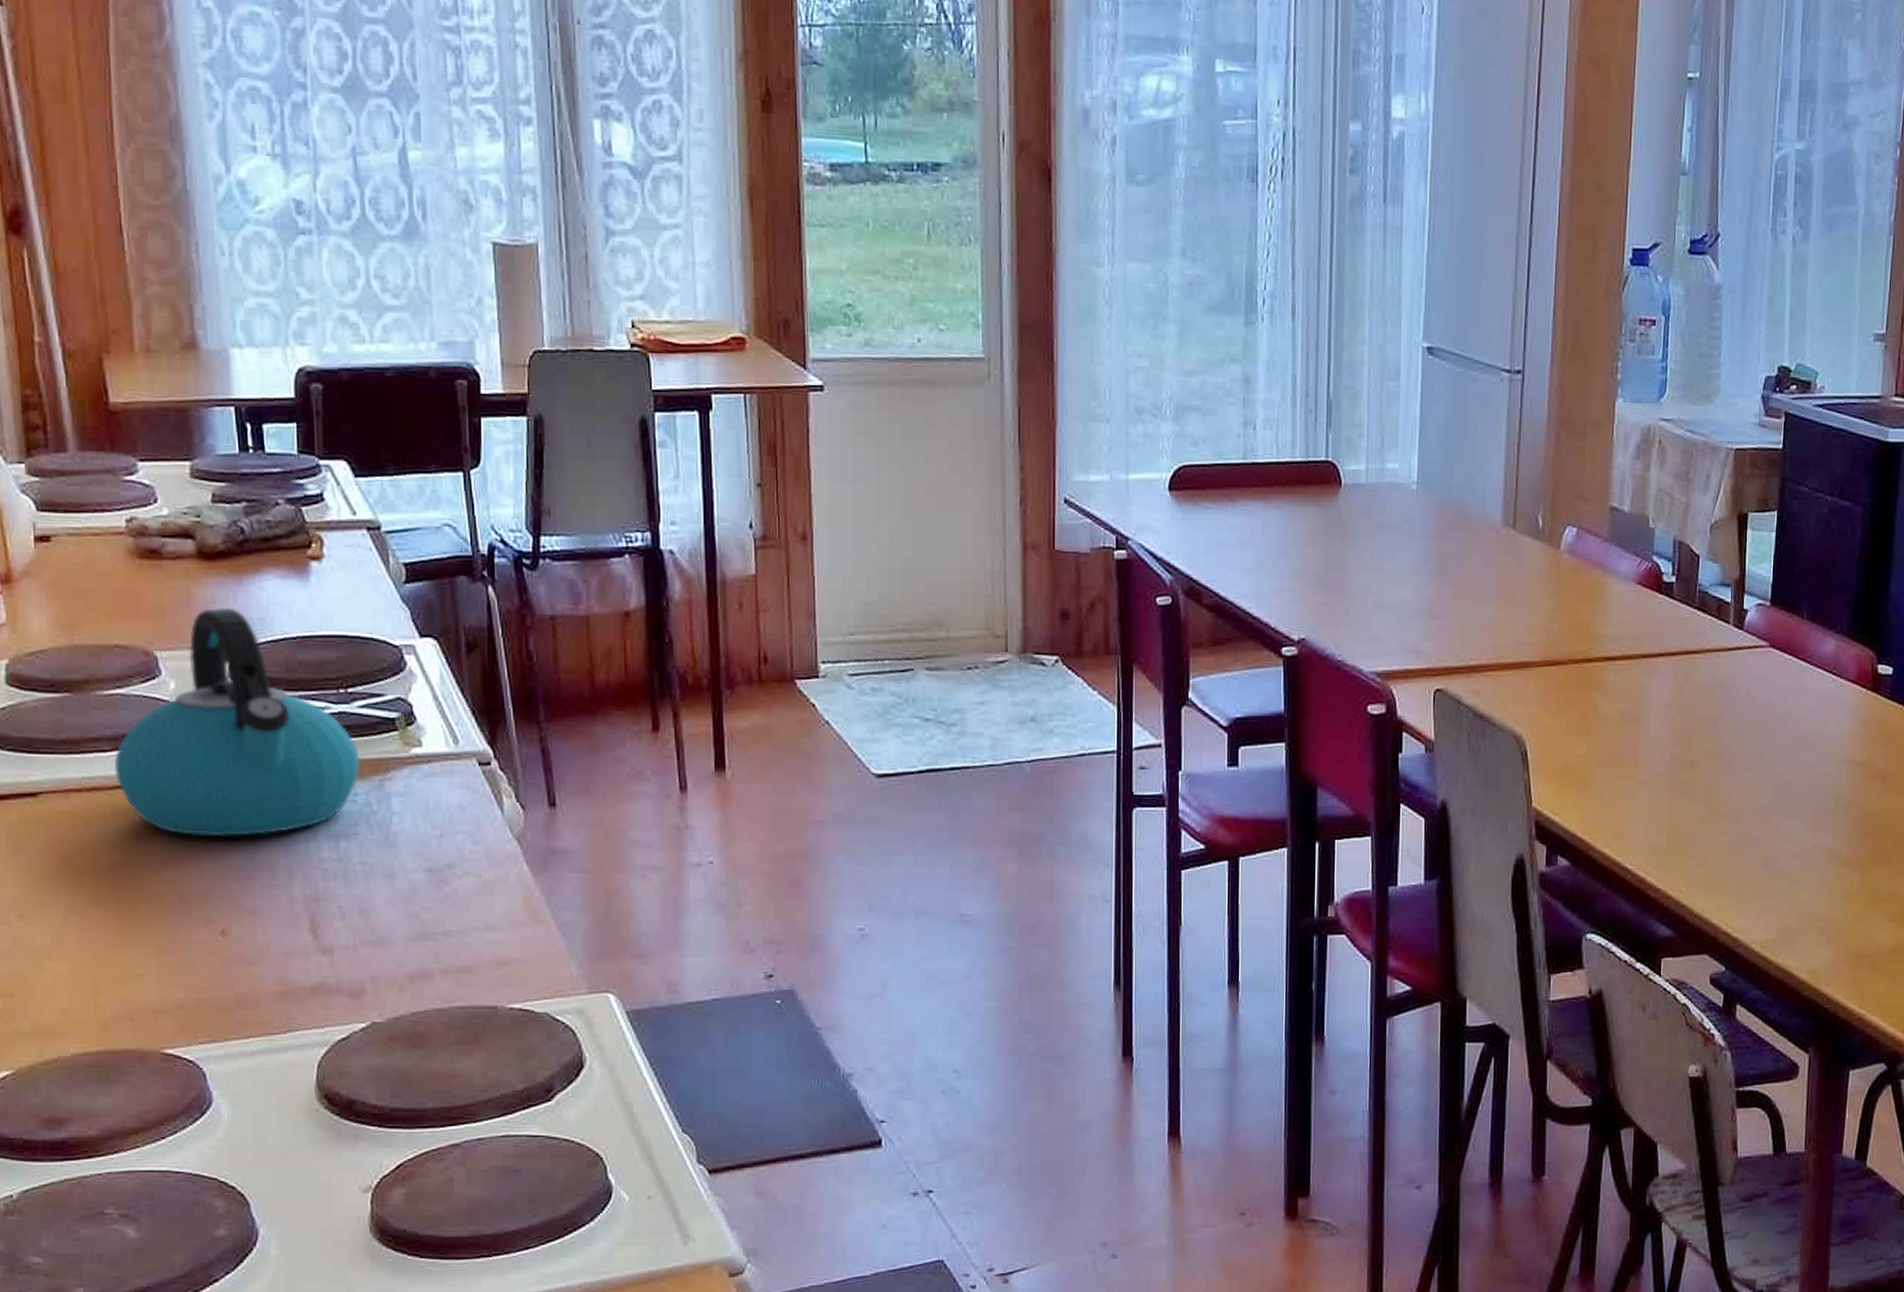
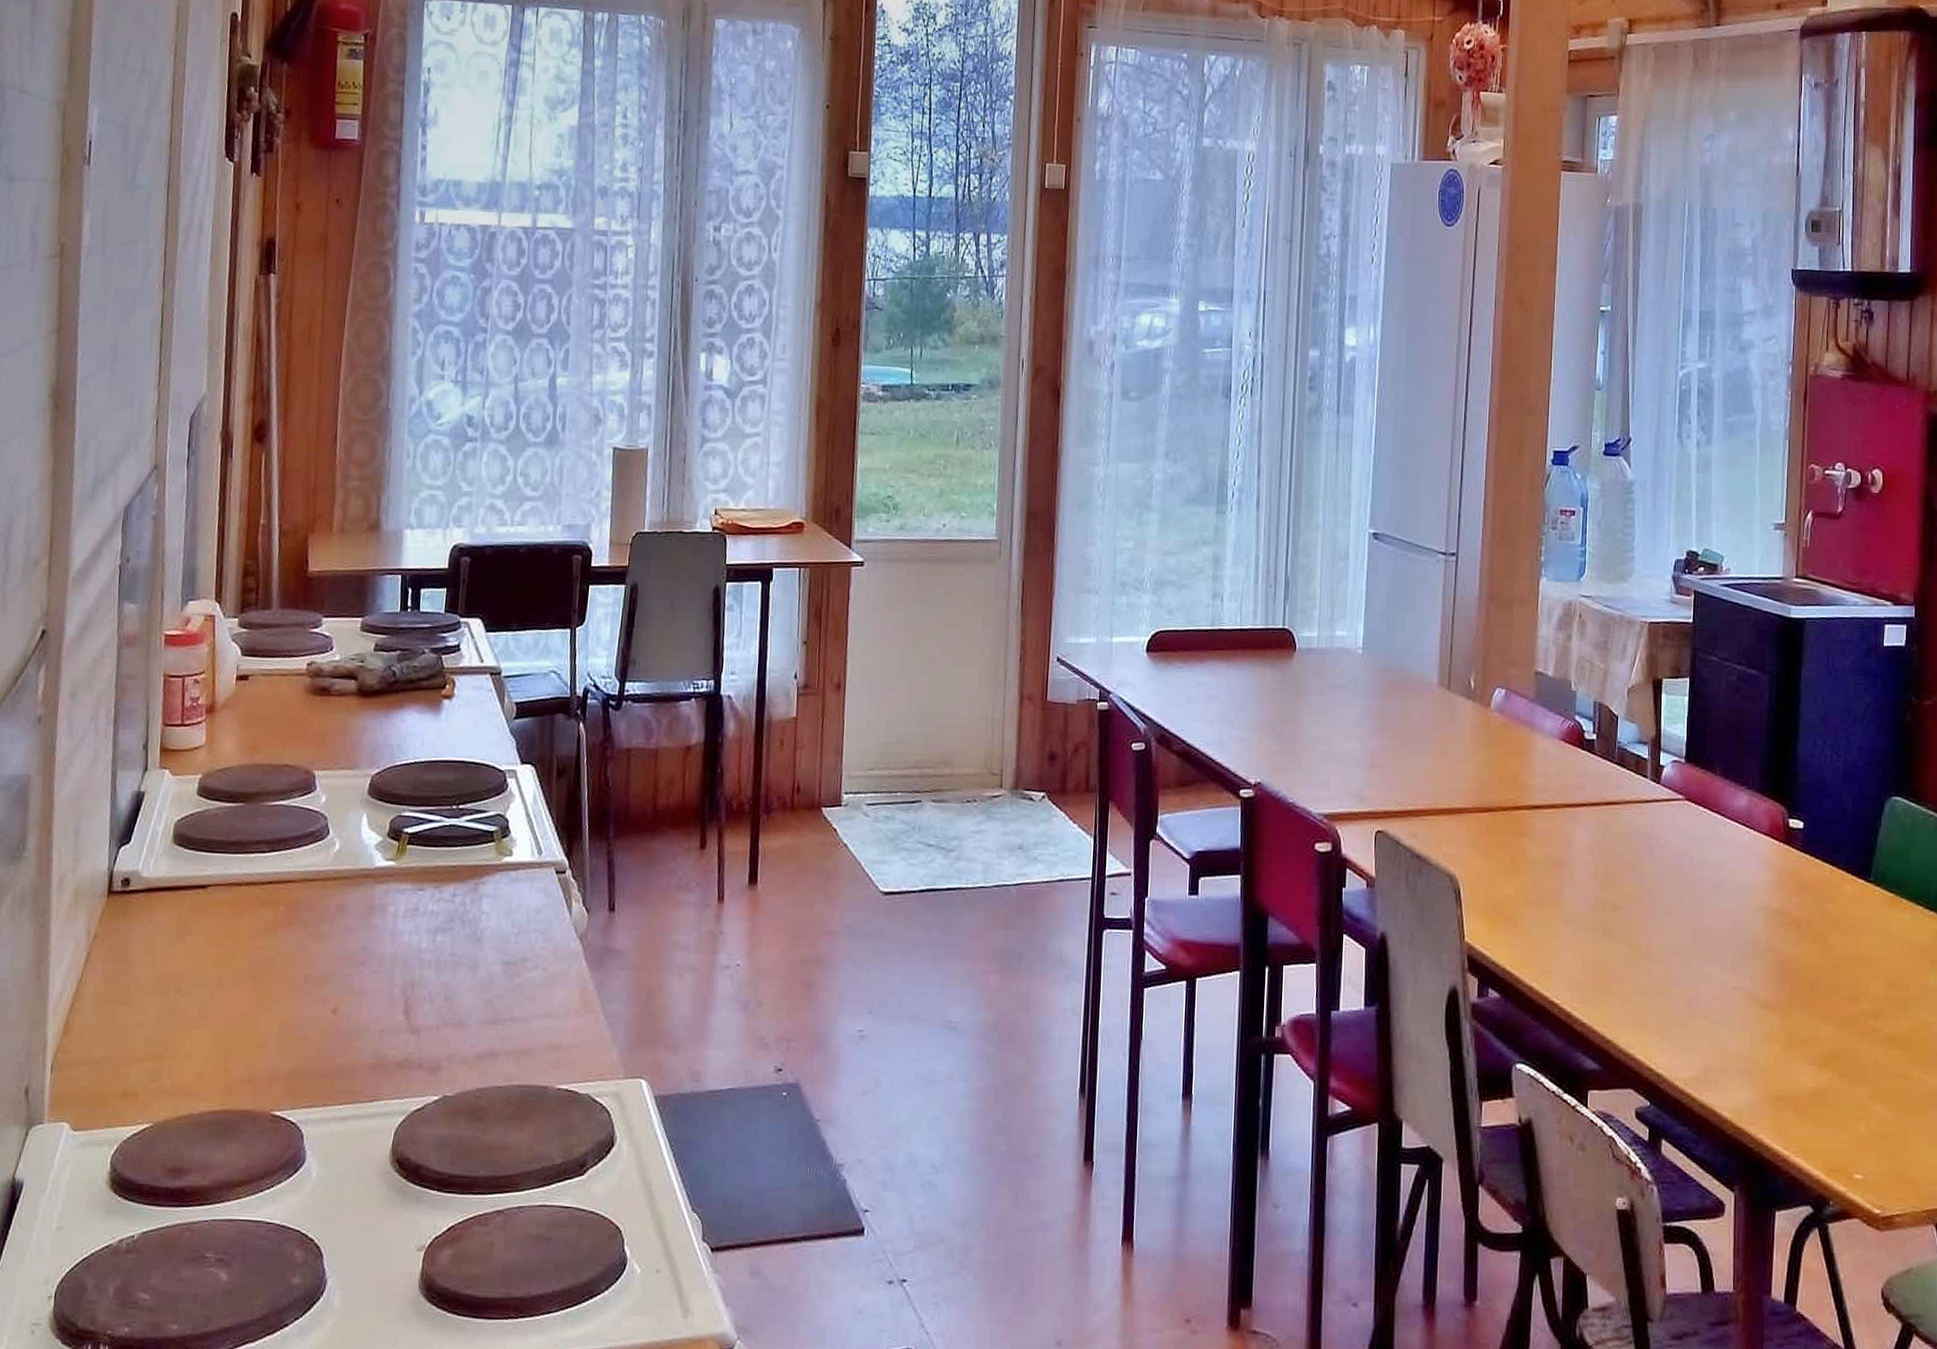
kettle: present [113,607,361,837] -> none [269,736,462,928]

